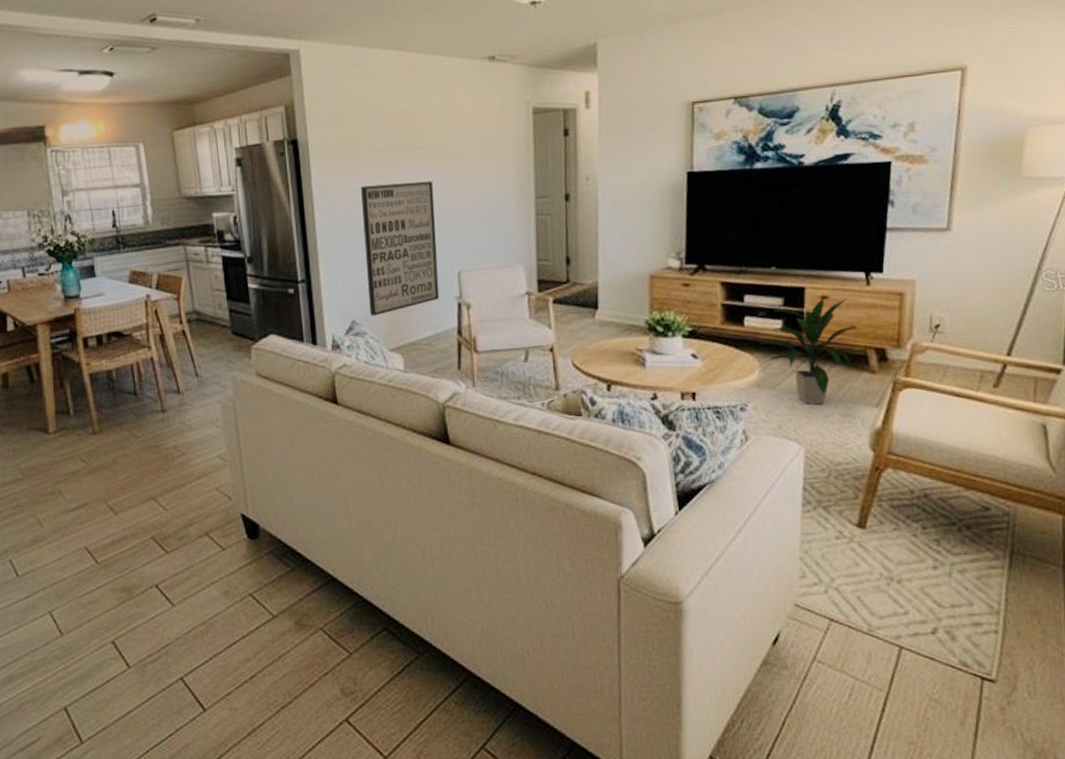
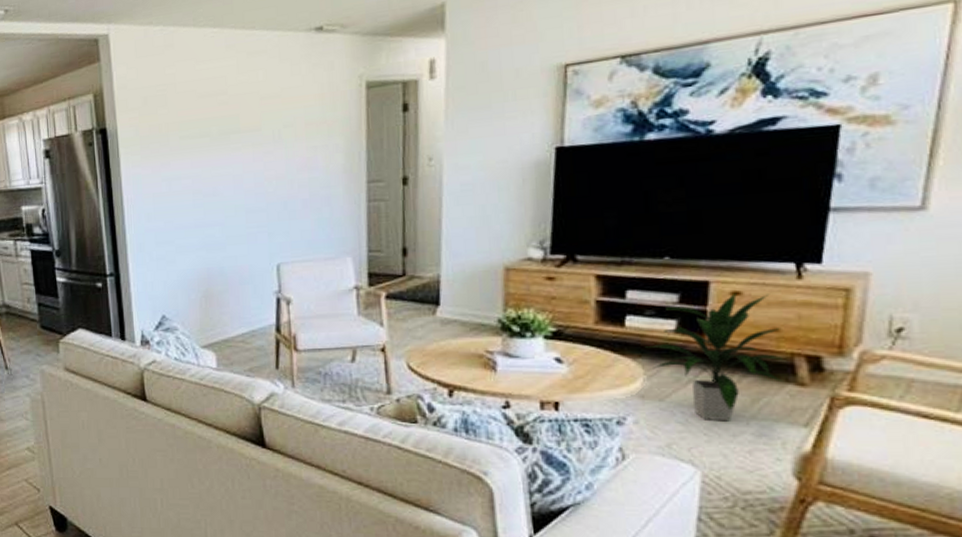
wall art: present [360,181,440,316] -> none [171,167,257,311]

